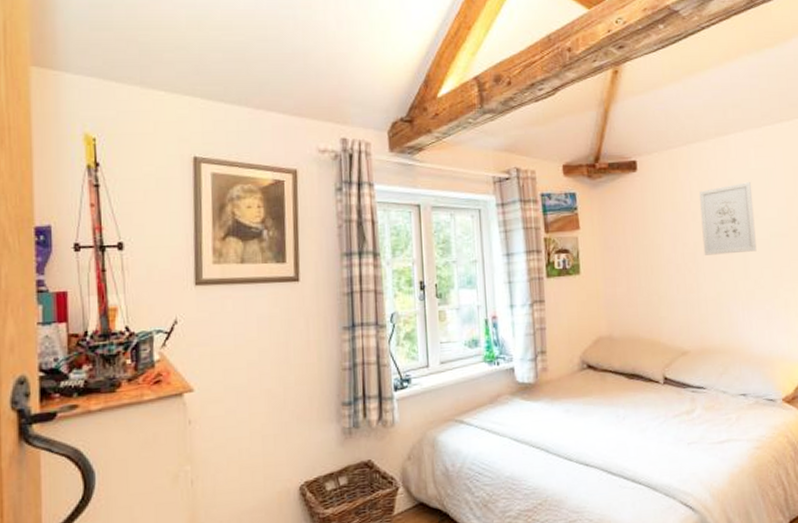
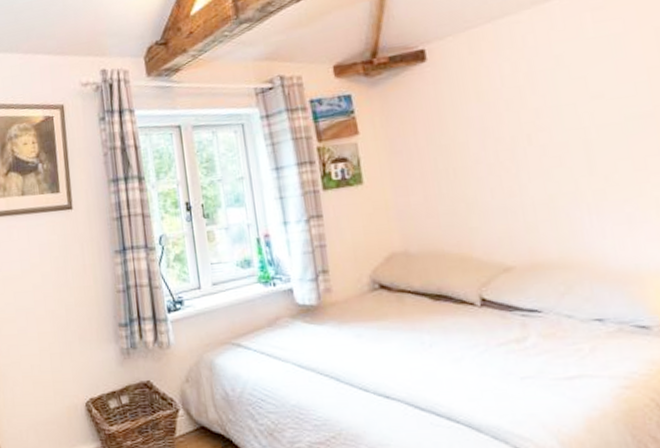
wall art: present [699,182,757,255] -> none [514,55,605,151]

